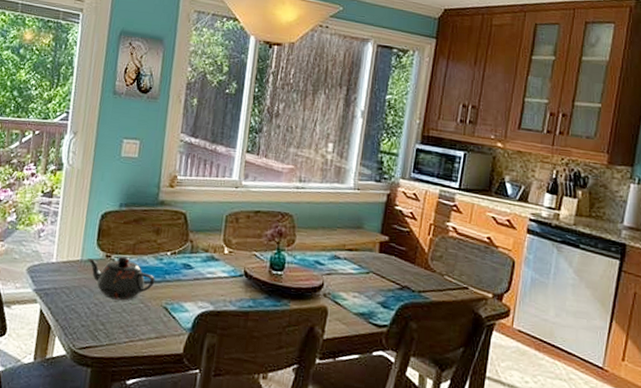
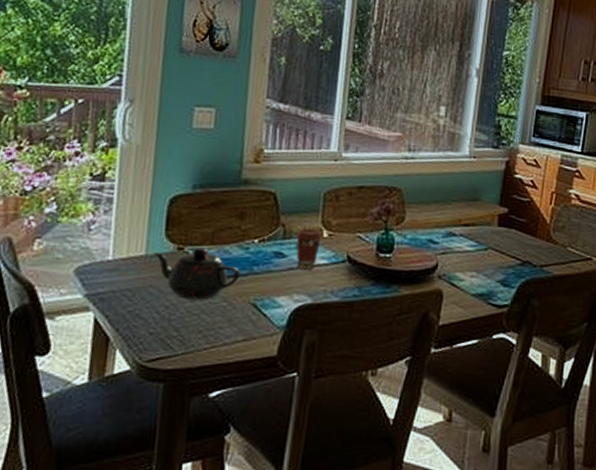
coffee cup: none [201,245,224,281] -> present [295,229,323,270]

